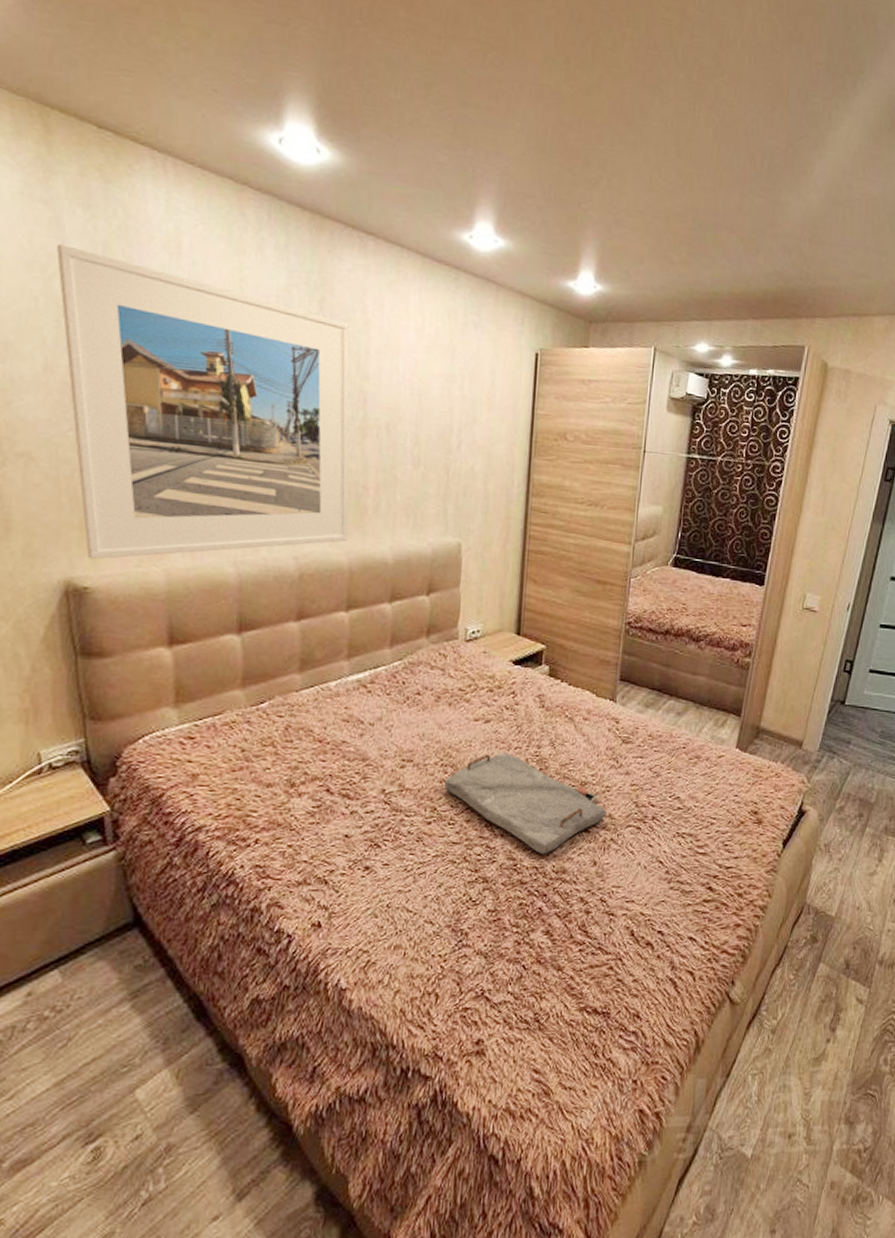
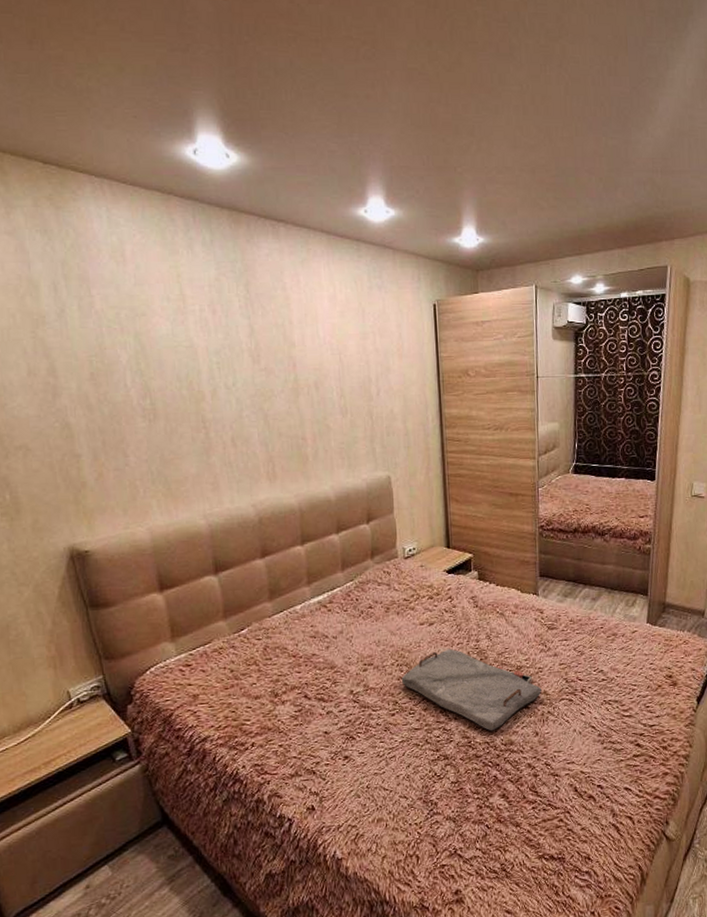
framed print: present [57,244,350,560] -> none [24,267,296,527]

